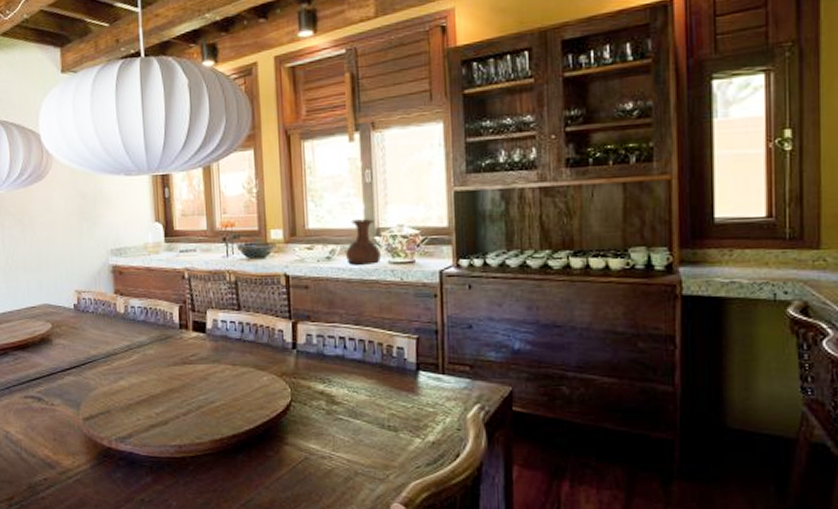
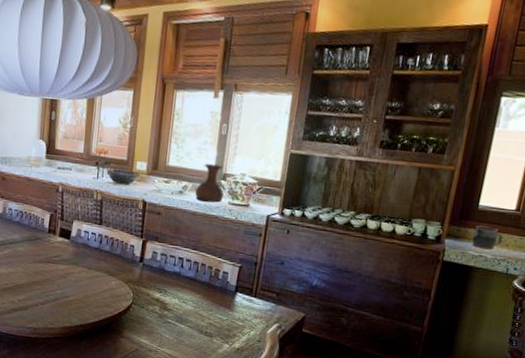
mug: none [715,243,758,273] -> present [472,225,504,250]

